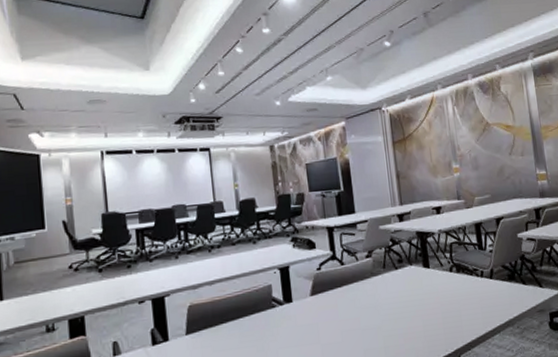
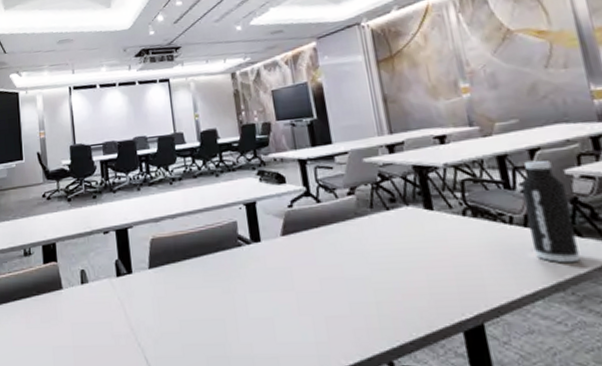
water bottle: none [490,227,524,305] -> present [521,160,581,263]

